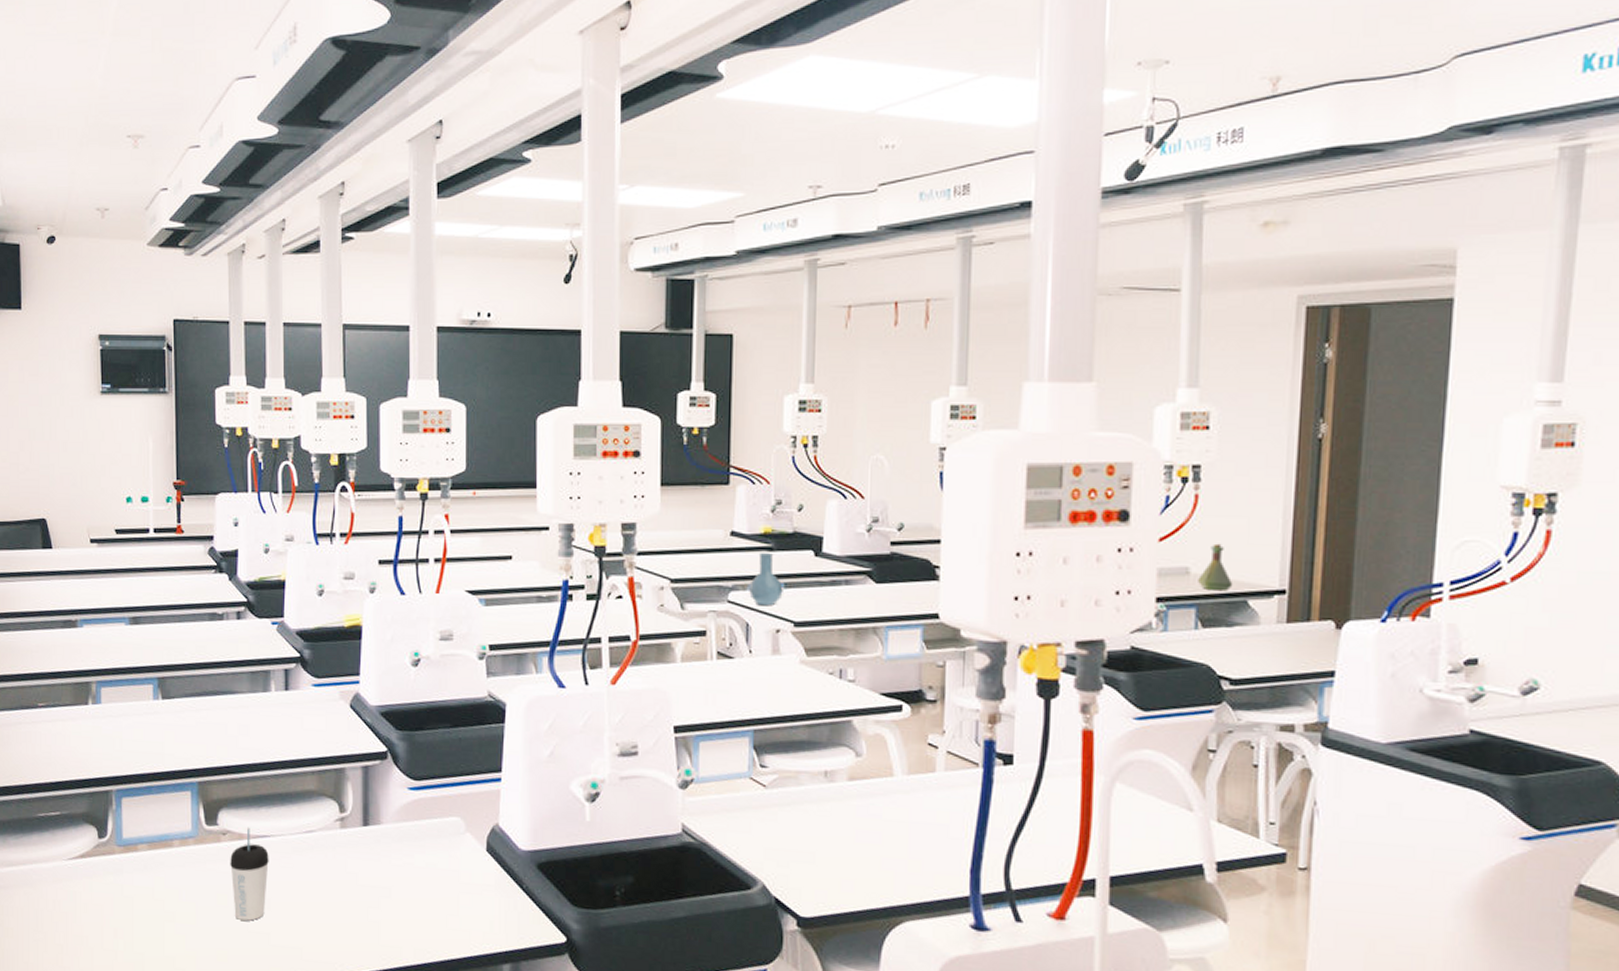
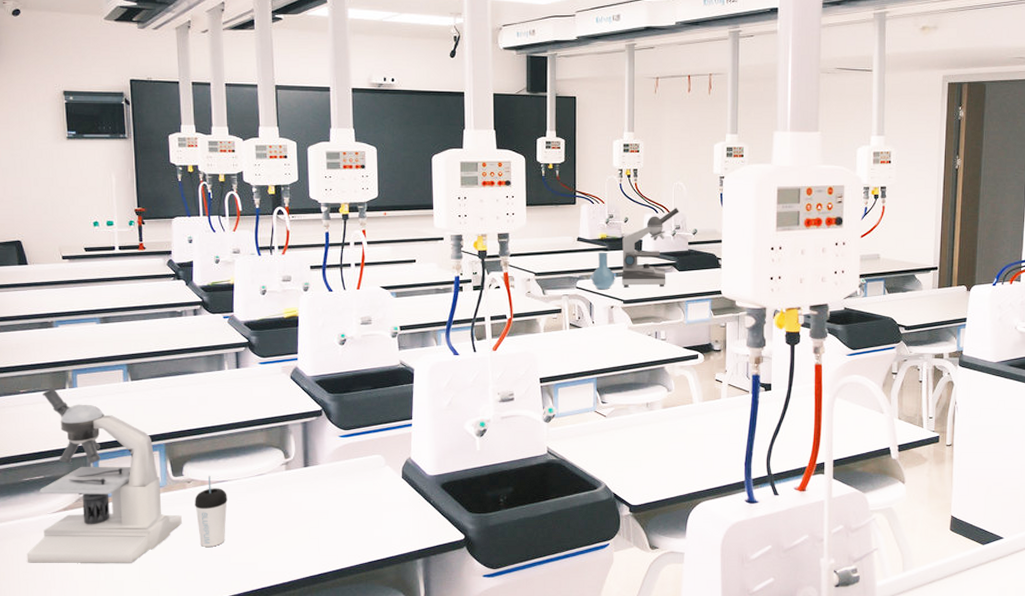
microscope: none [38,702,214,932] -> present [27,387,182,563]
microscope: none [793,492,878,605] -> present [622,208,679,288]
flask: present [1198,543,1233,592] -> none [885,238,906,269]

